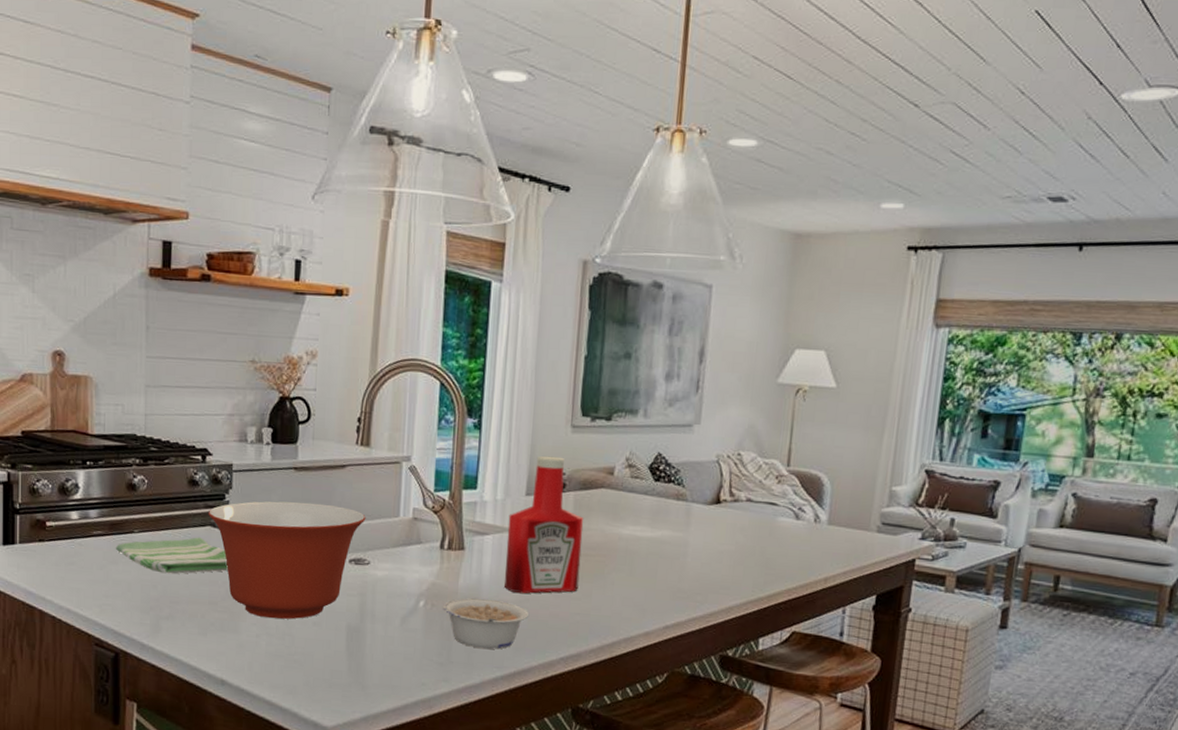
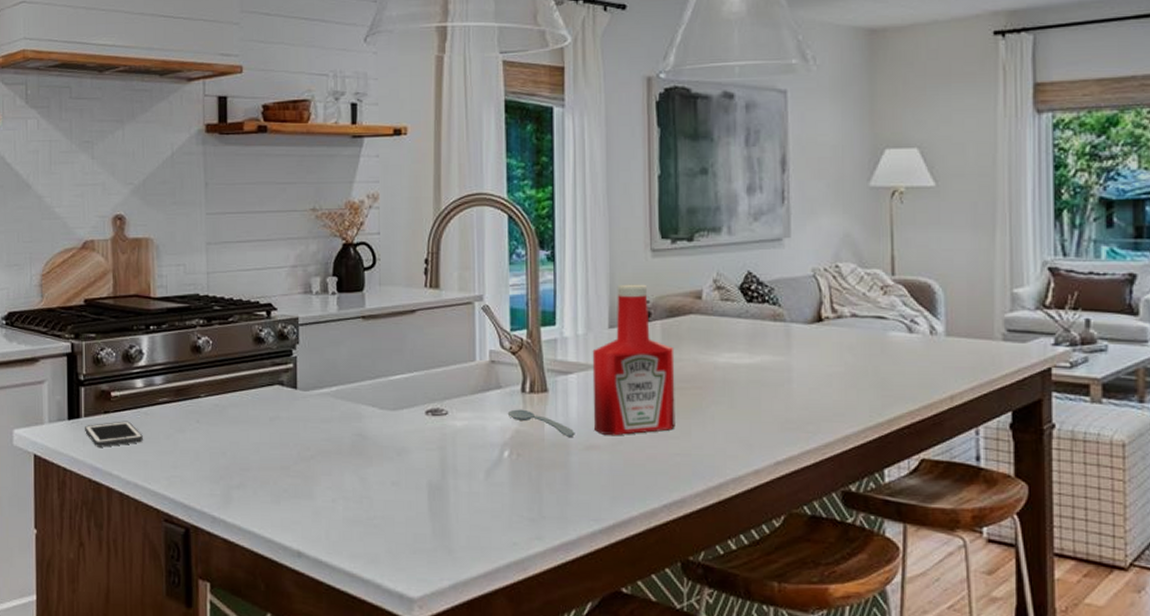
cell phone: none [19,549,76,573] -> present [85,421,143,447]
dish towel: present [115,537,228,574] -> none [182,397,299,439]
mixing bowl: present [207,501,366,619] -> none [275,352,440,481]
spoon: none [425,563,486,592] -> present [507,409,575,437]
legume: present [443,598,528,649] -> none [530,444,623,500]

